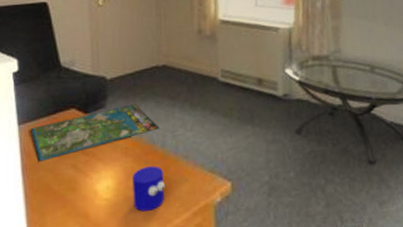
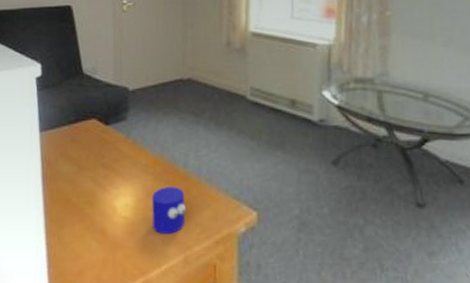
board game: present [30,104,160,162] -> none [51,118,182,172]

